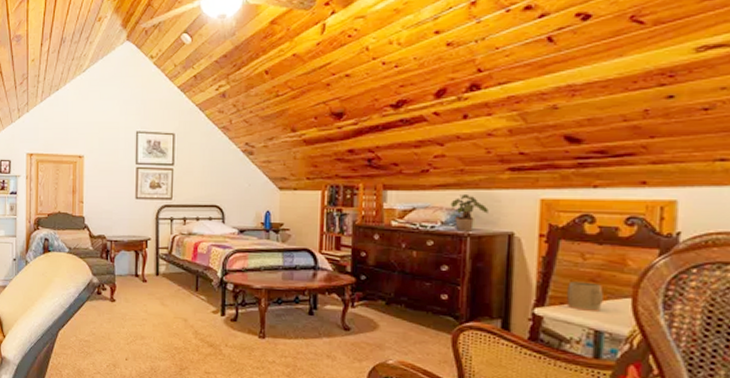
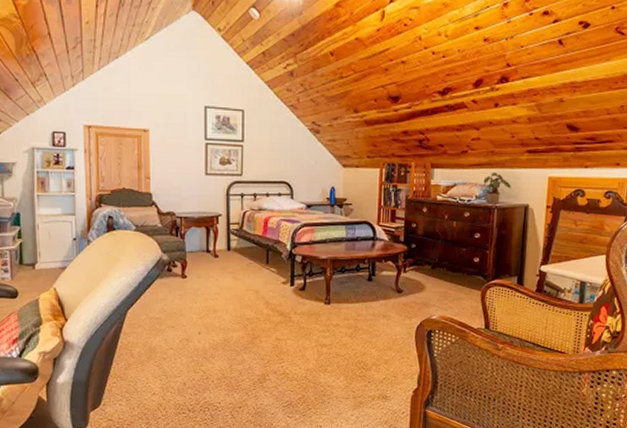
mug: present [566,281,603,311] -> none [563,243,588,266]

